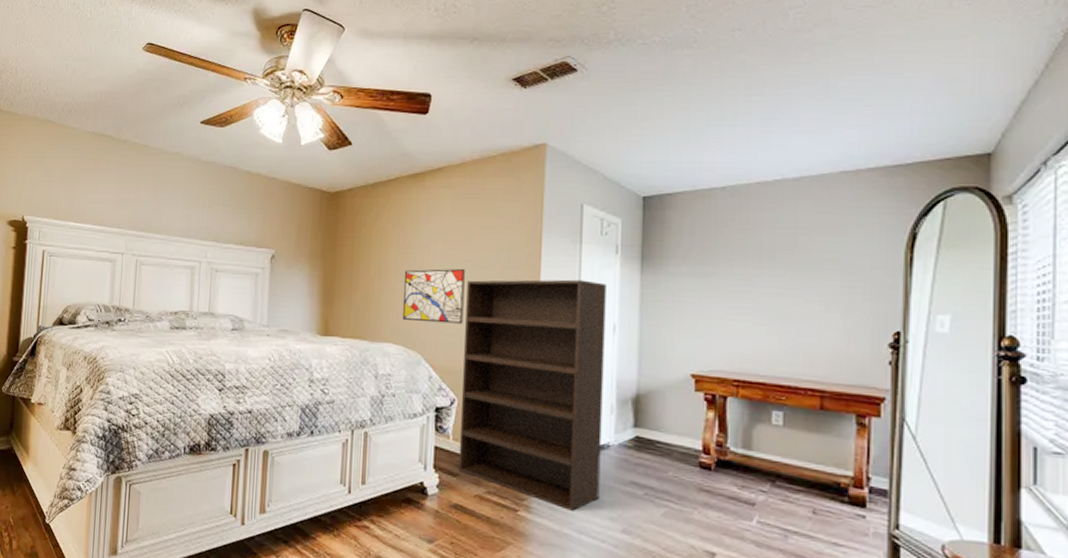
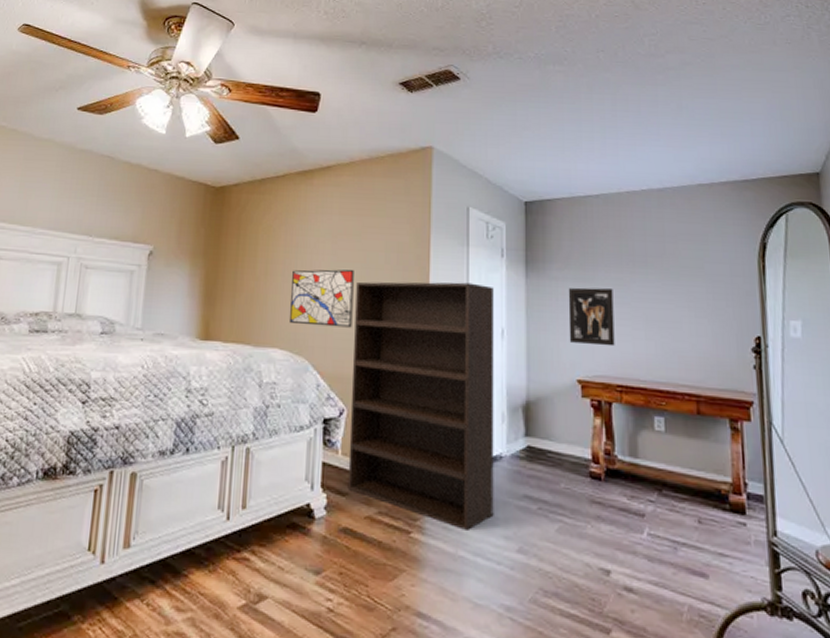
wall art: none [684,283,735,342] -> present [568,287,615,347]

